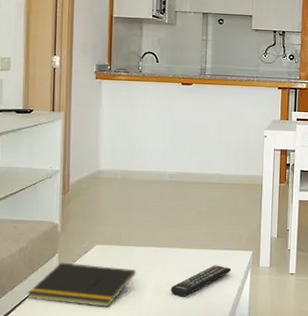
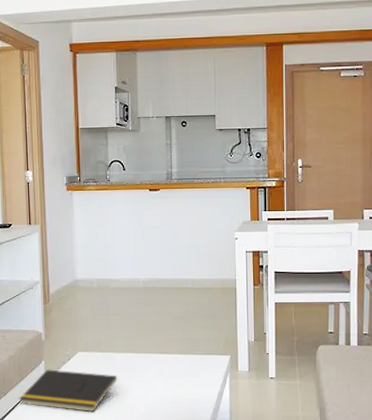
remote control: present [170,265,232,297] -> none [151,370,210,402]

